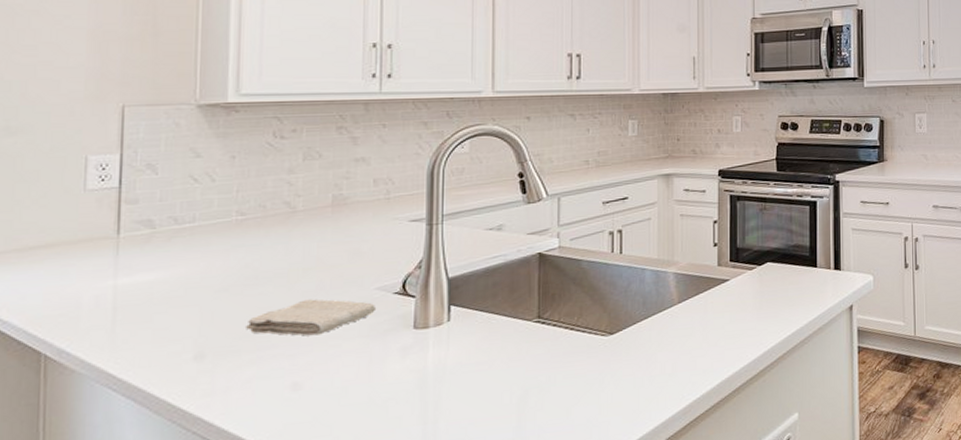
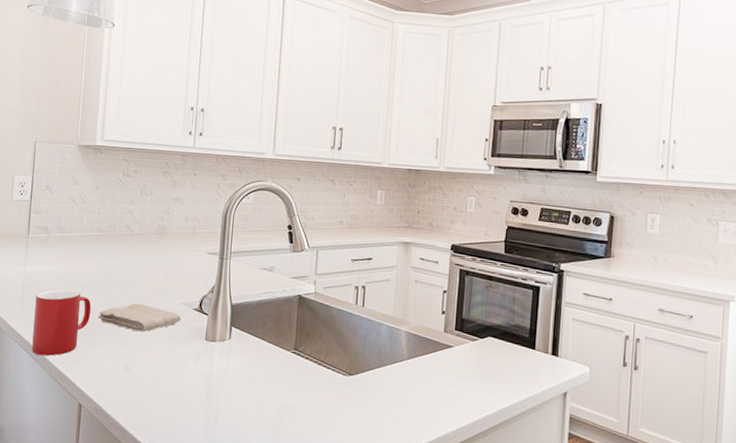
cup: none [134,298,234,397] -> present [32,289,92,356]

